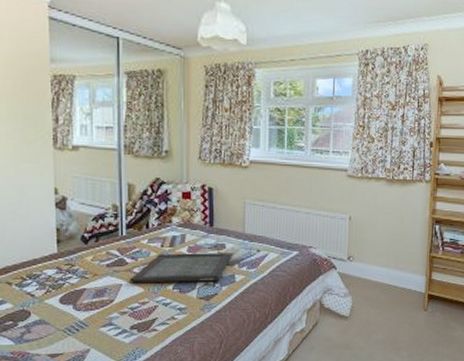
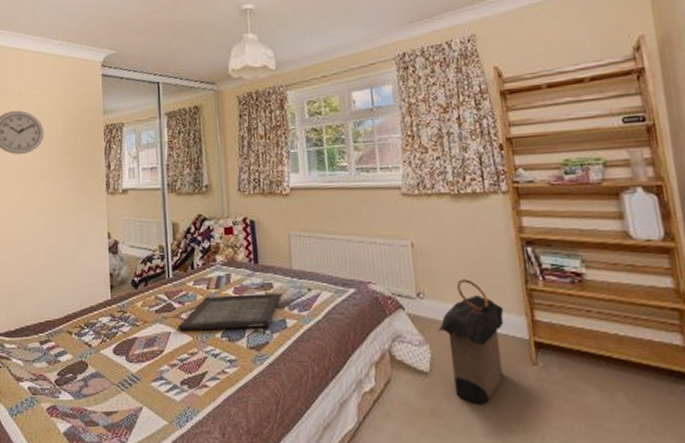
laundry hamper: none [360,247,411,339] -> present [438,279,504,404]

